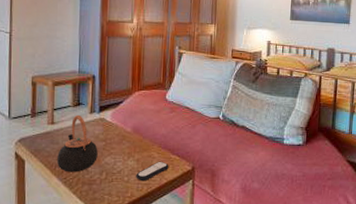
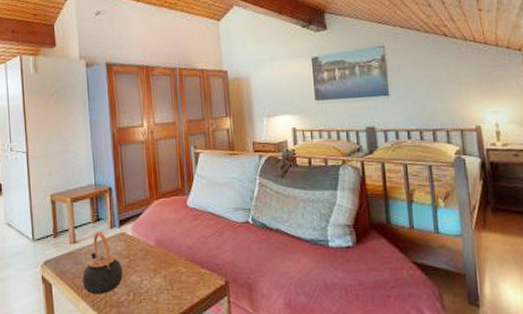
remote control: present [136,161,169,181] -> none [165,276,199,301]

